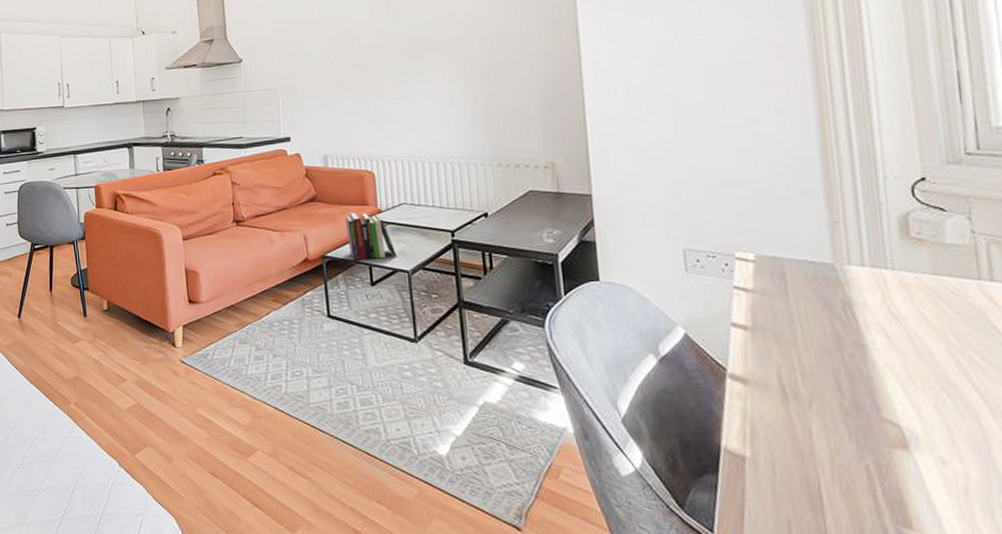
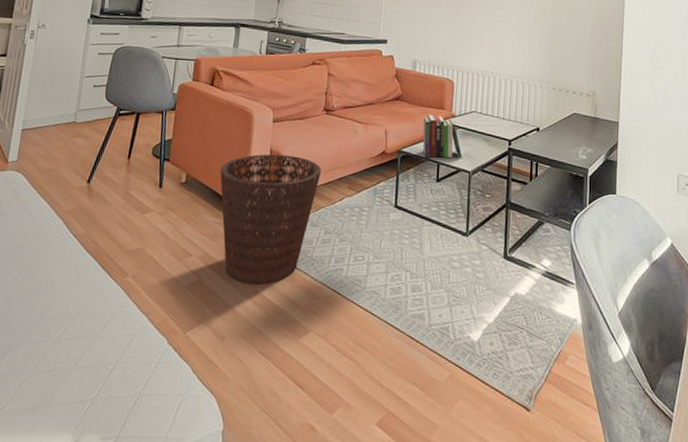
basket: none [138,273,242,405] -> present [220,154,321,285]

